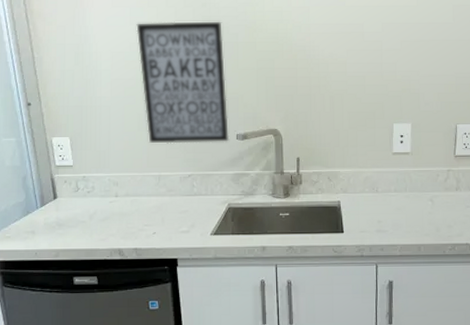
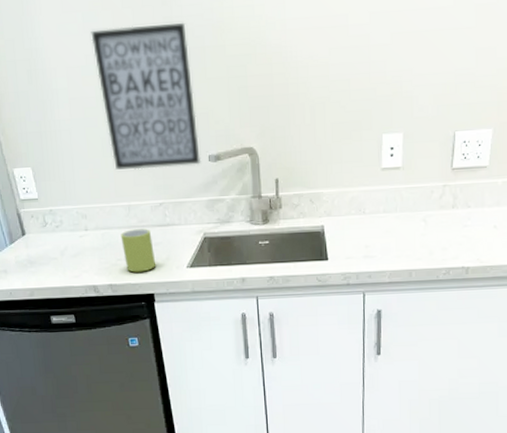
mug: none [149,197,181,238] -> present [120,229,156,273]

